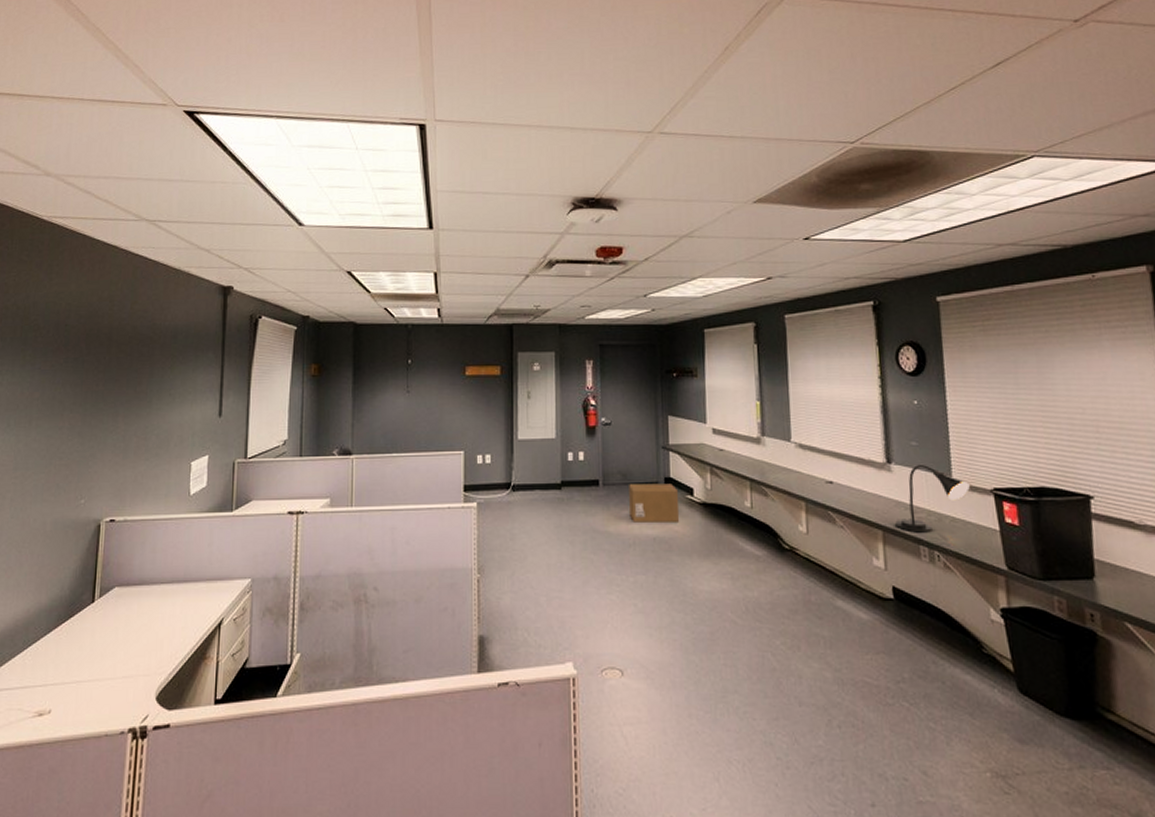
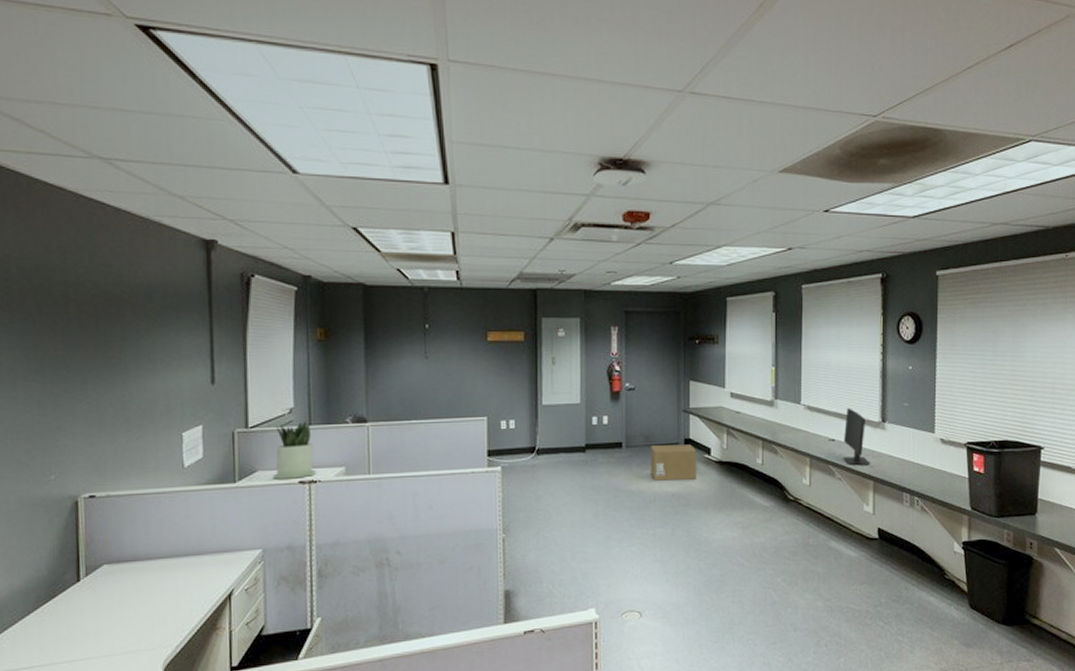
planter: none [265,452,304,509] -> present [273,421,317,479]
computer monitor: none [842,446,877,513] -> present [843,407,870,466]
desk lamp: present [895,464,970,533] -> none [885,422,948,482]

